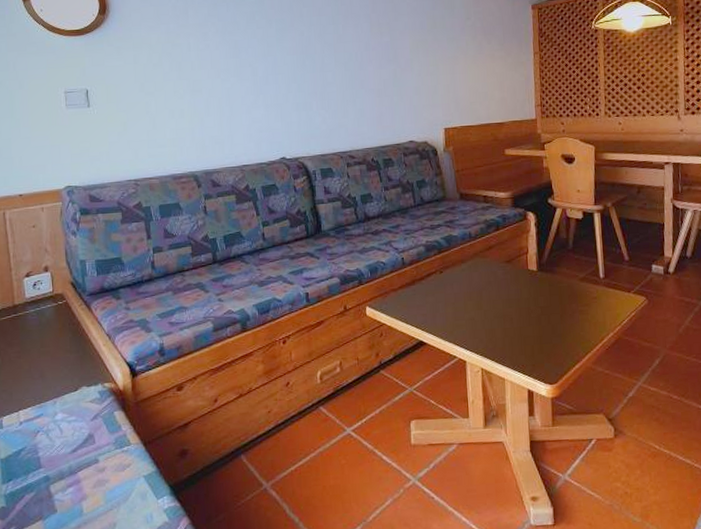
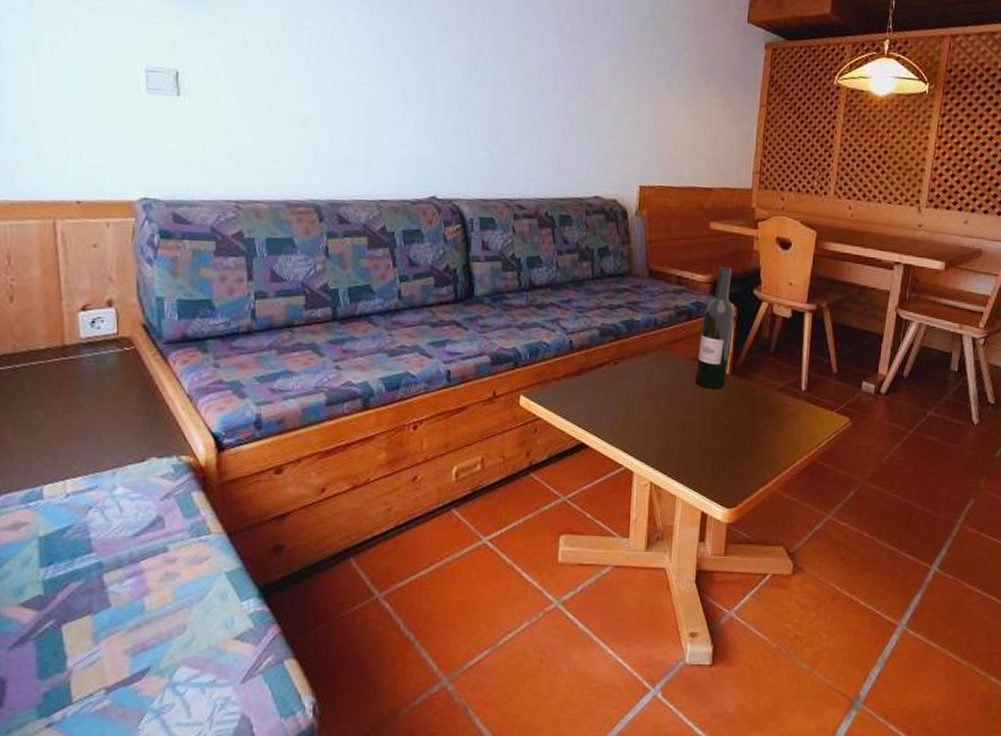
wine bottle: none [508,183,536,285] -> present [695,267,736,389]

